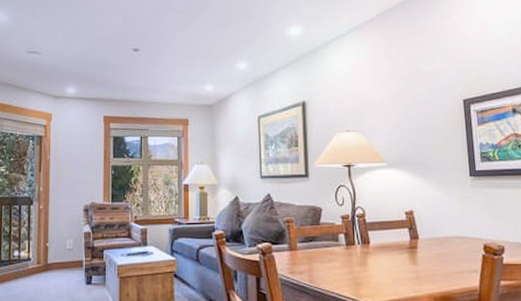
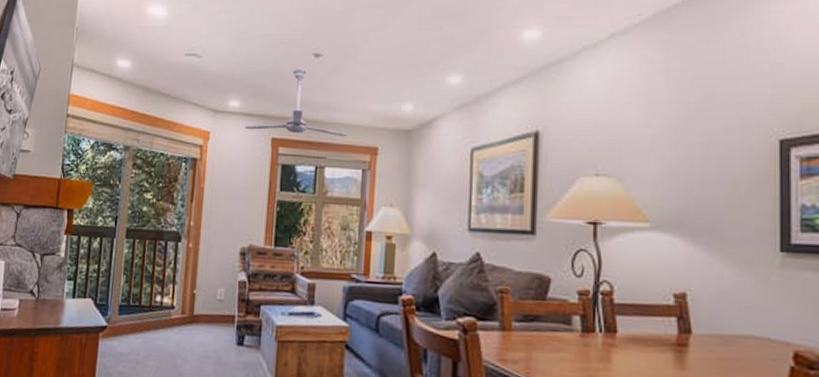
ceiling fan: none [81,60,165,113] -> present [245,67,348,137]

